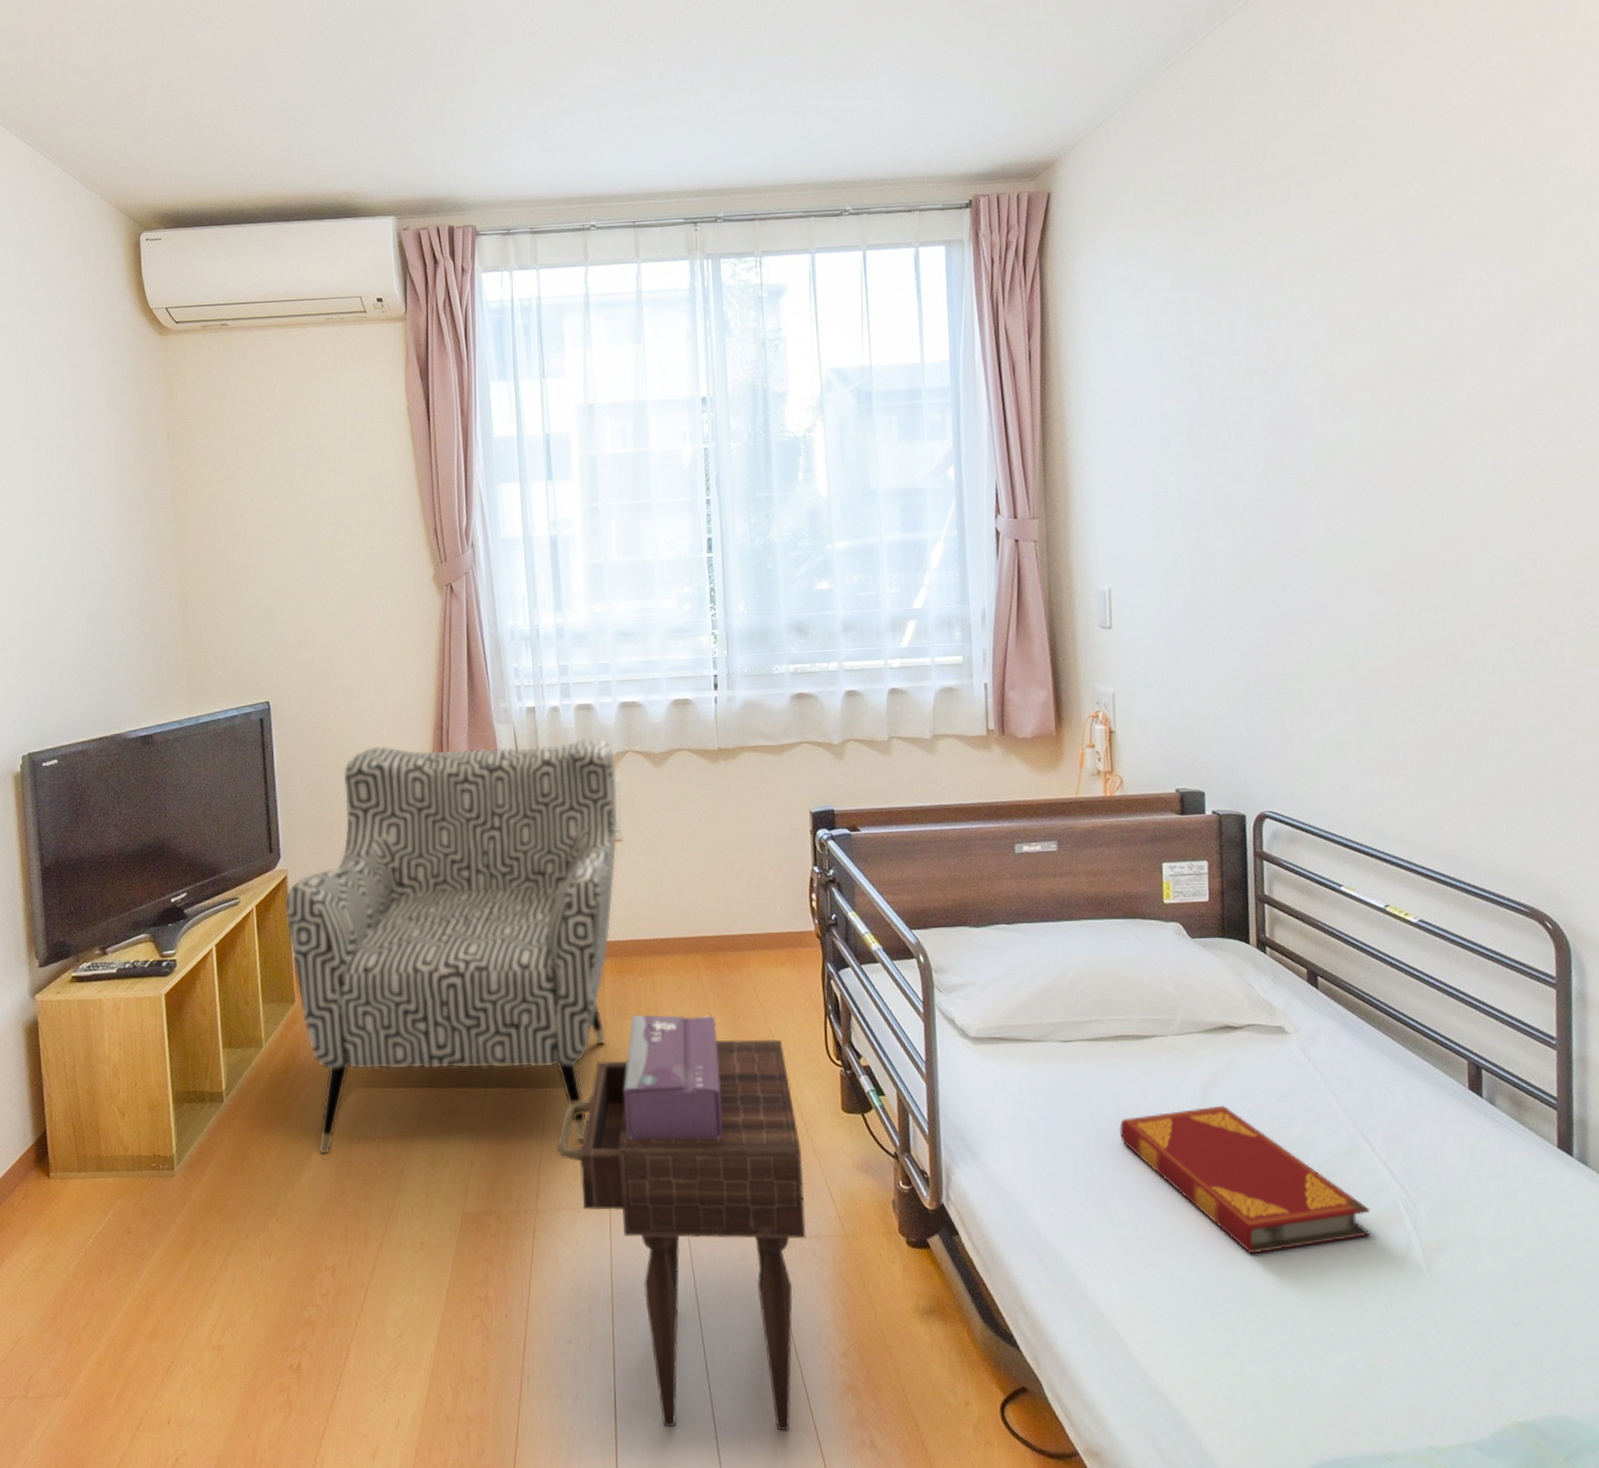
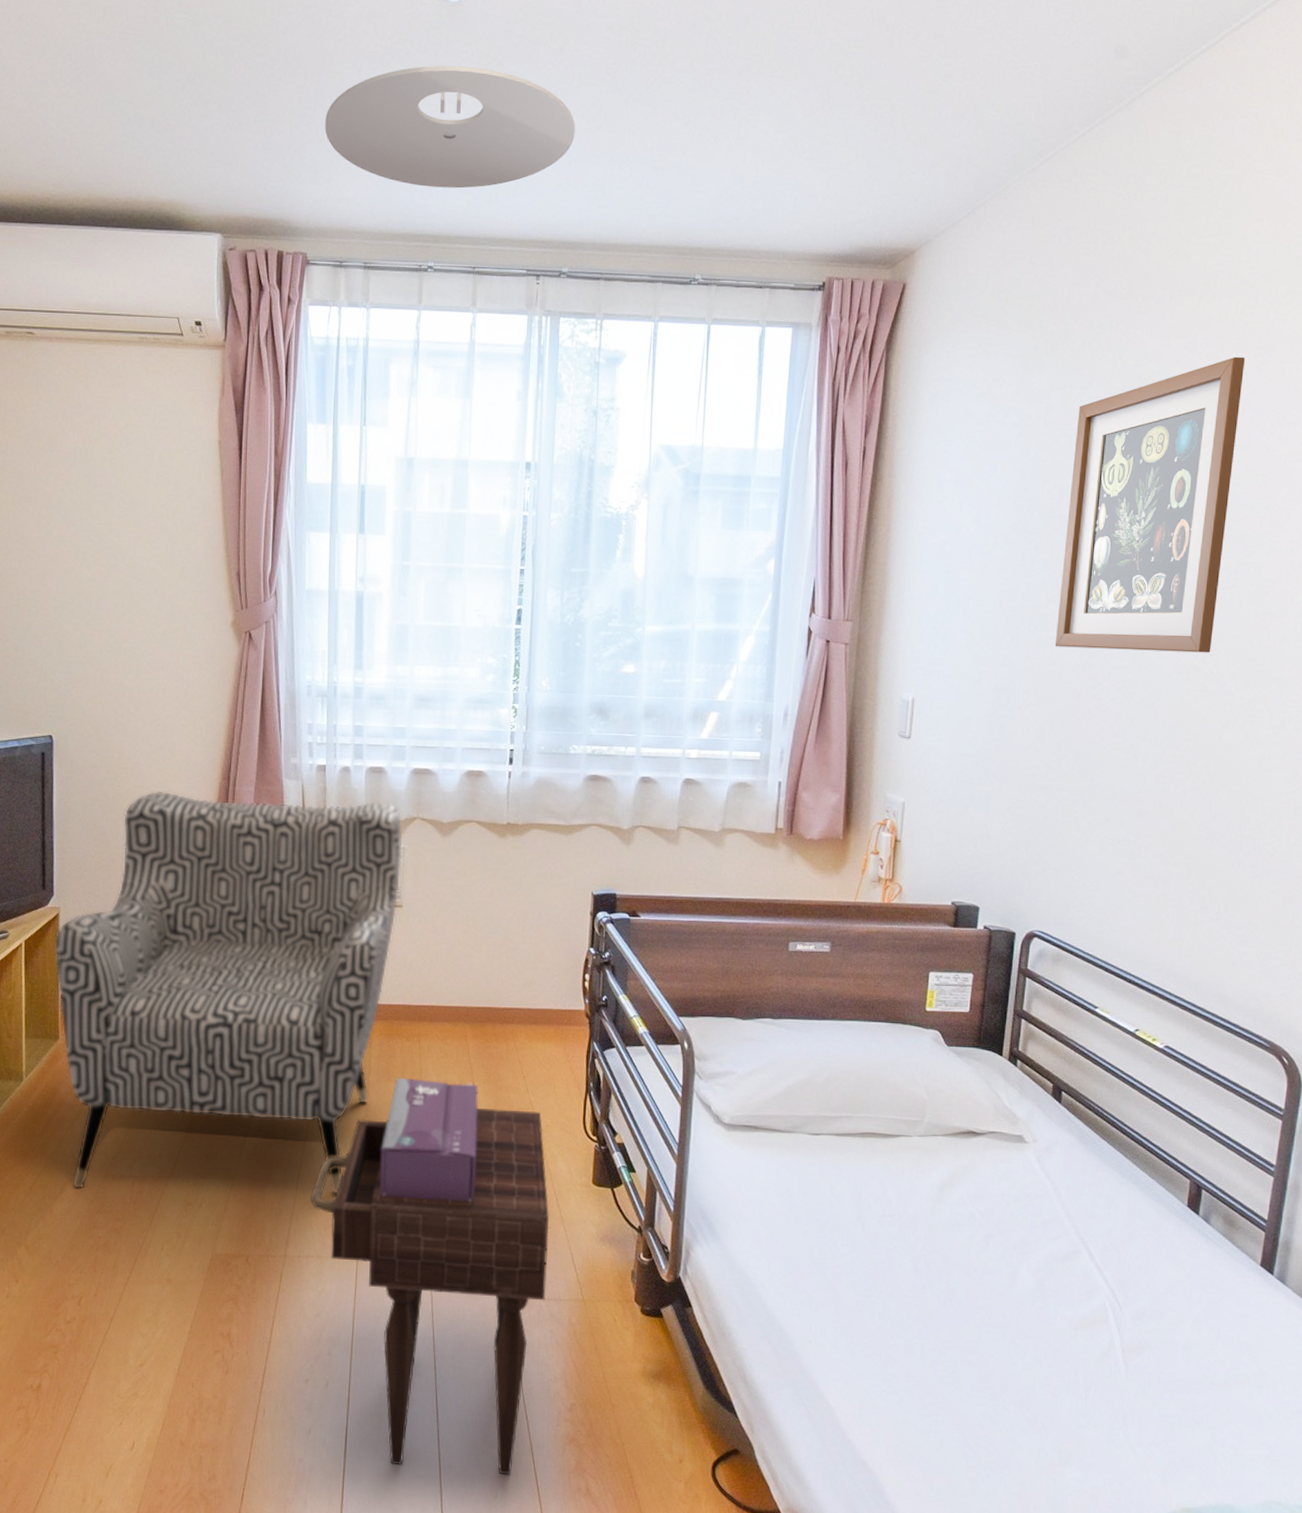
ceiling light: none [483,41,718,154] -> present [325,65,576,189]
hardback book: present [1119,1105,1371,1254] -> none [855,1205,1080,1343]
wall art: none [1236,227,1405,525] -> present [1055,356,1246,653]

